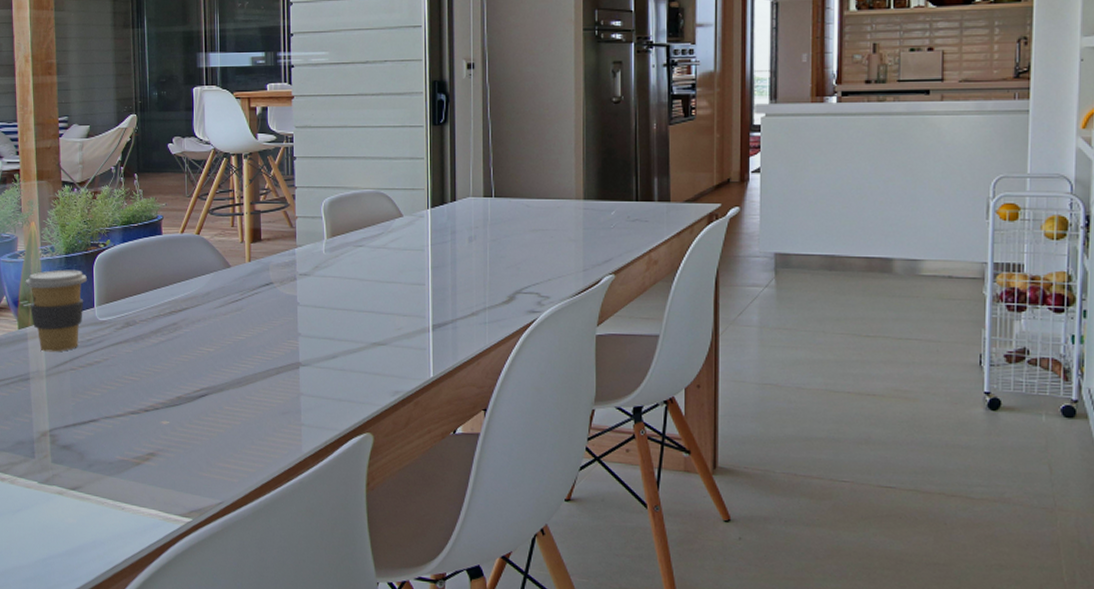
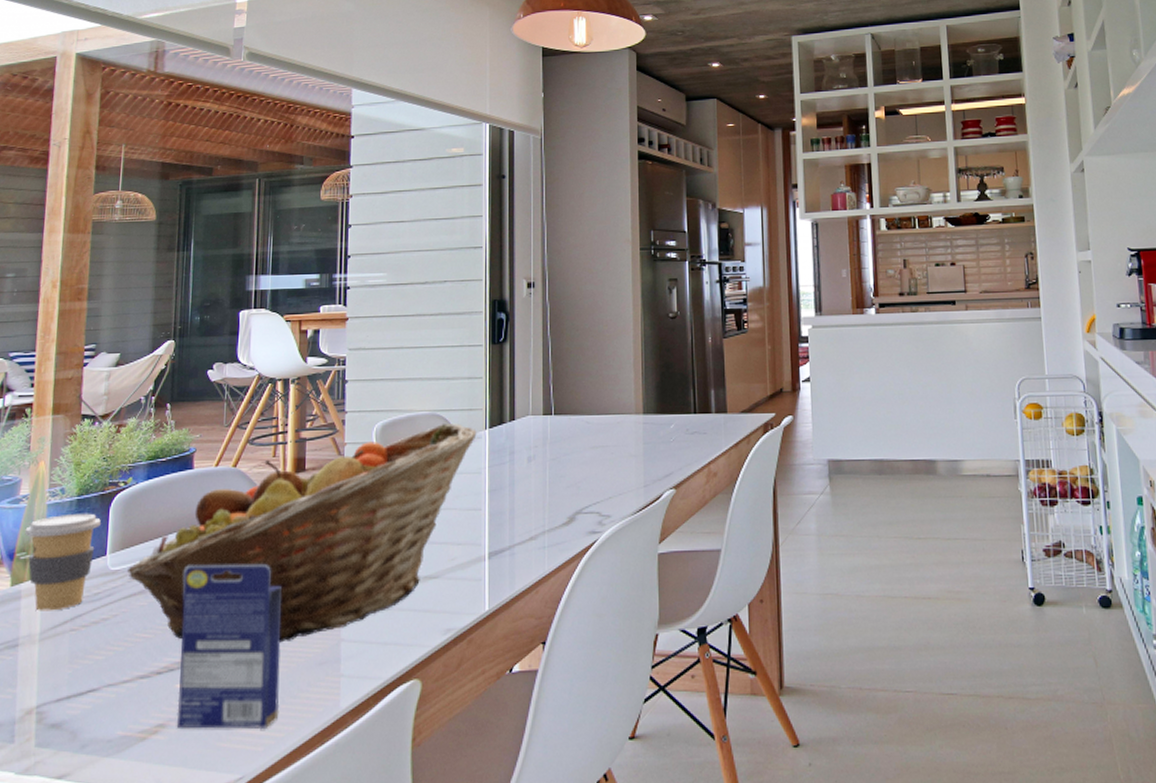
fruit basket: none [112,201,419,393] -> present [126,422,477,643]
small box: none [160,320,250,464] -> present [176,564,281,729]

